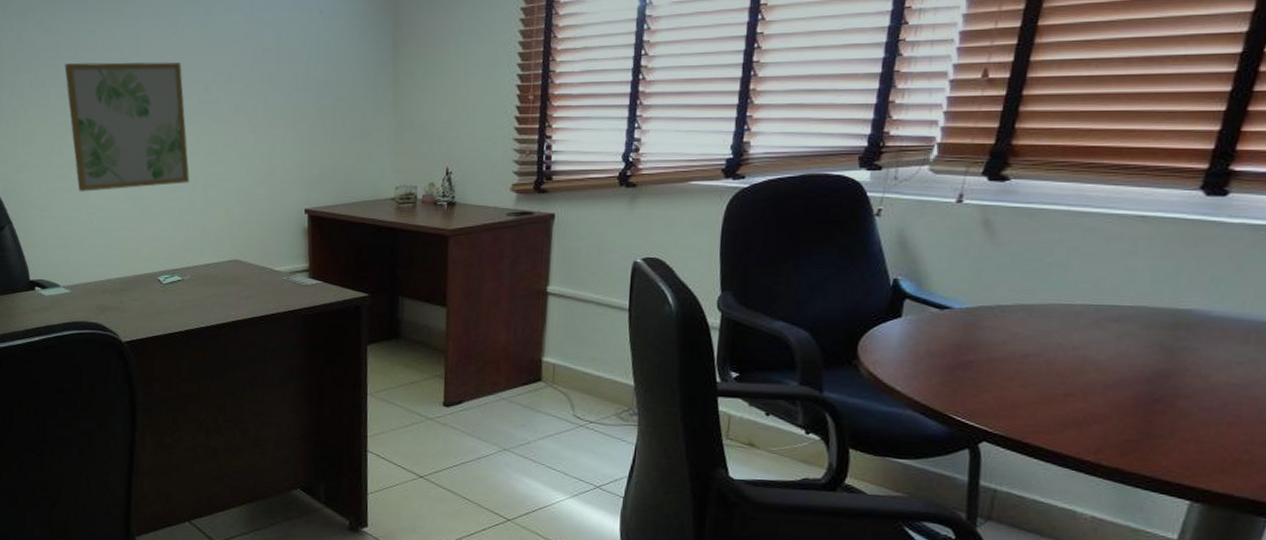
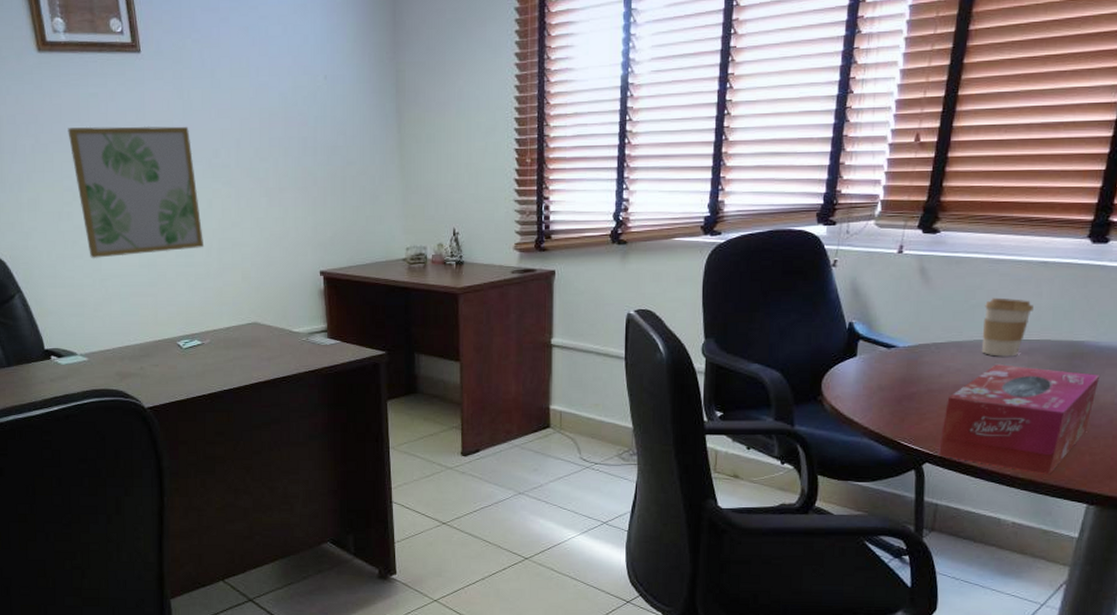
tissue box: none [998,333,1211,464] -> present [938,364,1099,475]
coffee cup: none [1057,255,1127,324] -> present [981,297,1033,357]

